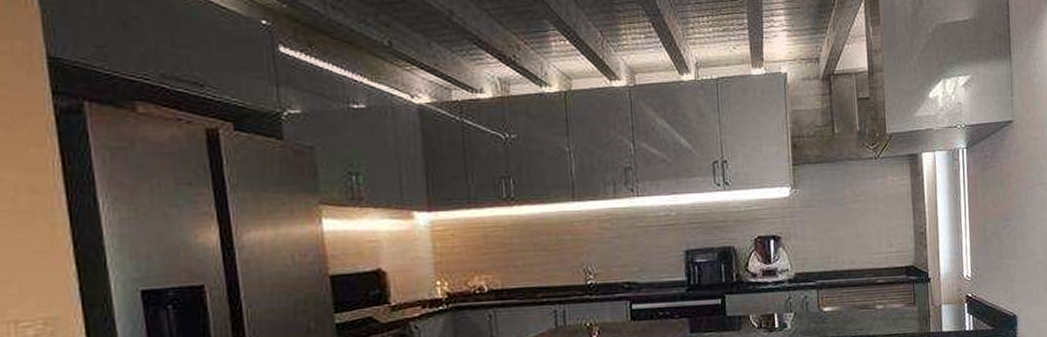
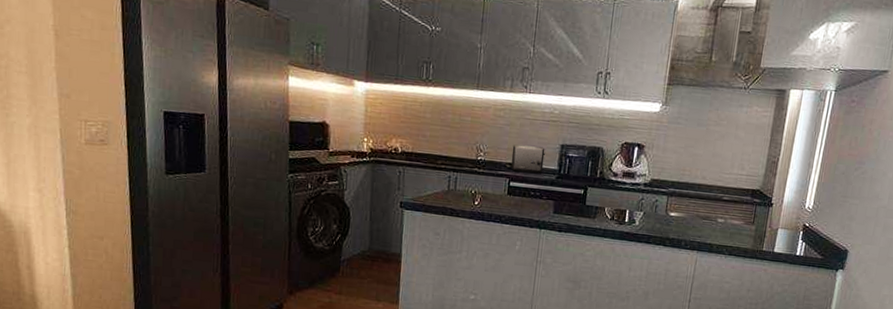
toaster: none [627,257,669,292] -> present [511,144,545,174]

